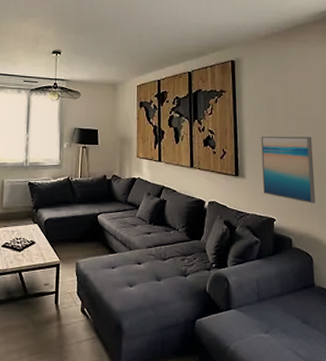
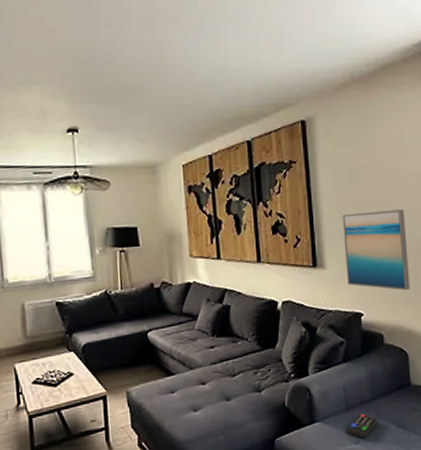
remote control: none [257,307,285,329] -> present [346,414,378,439]

